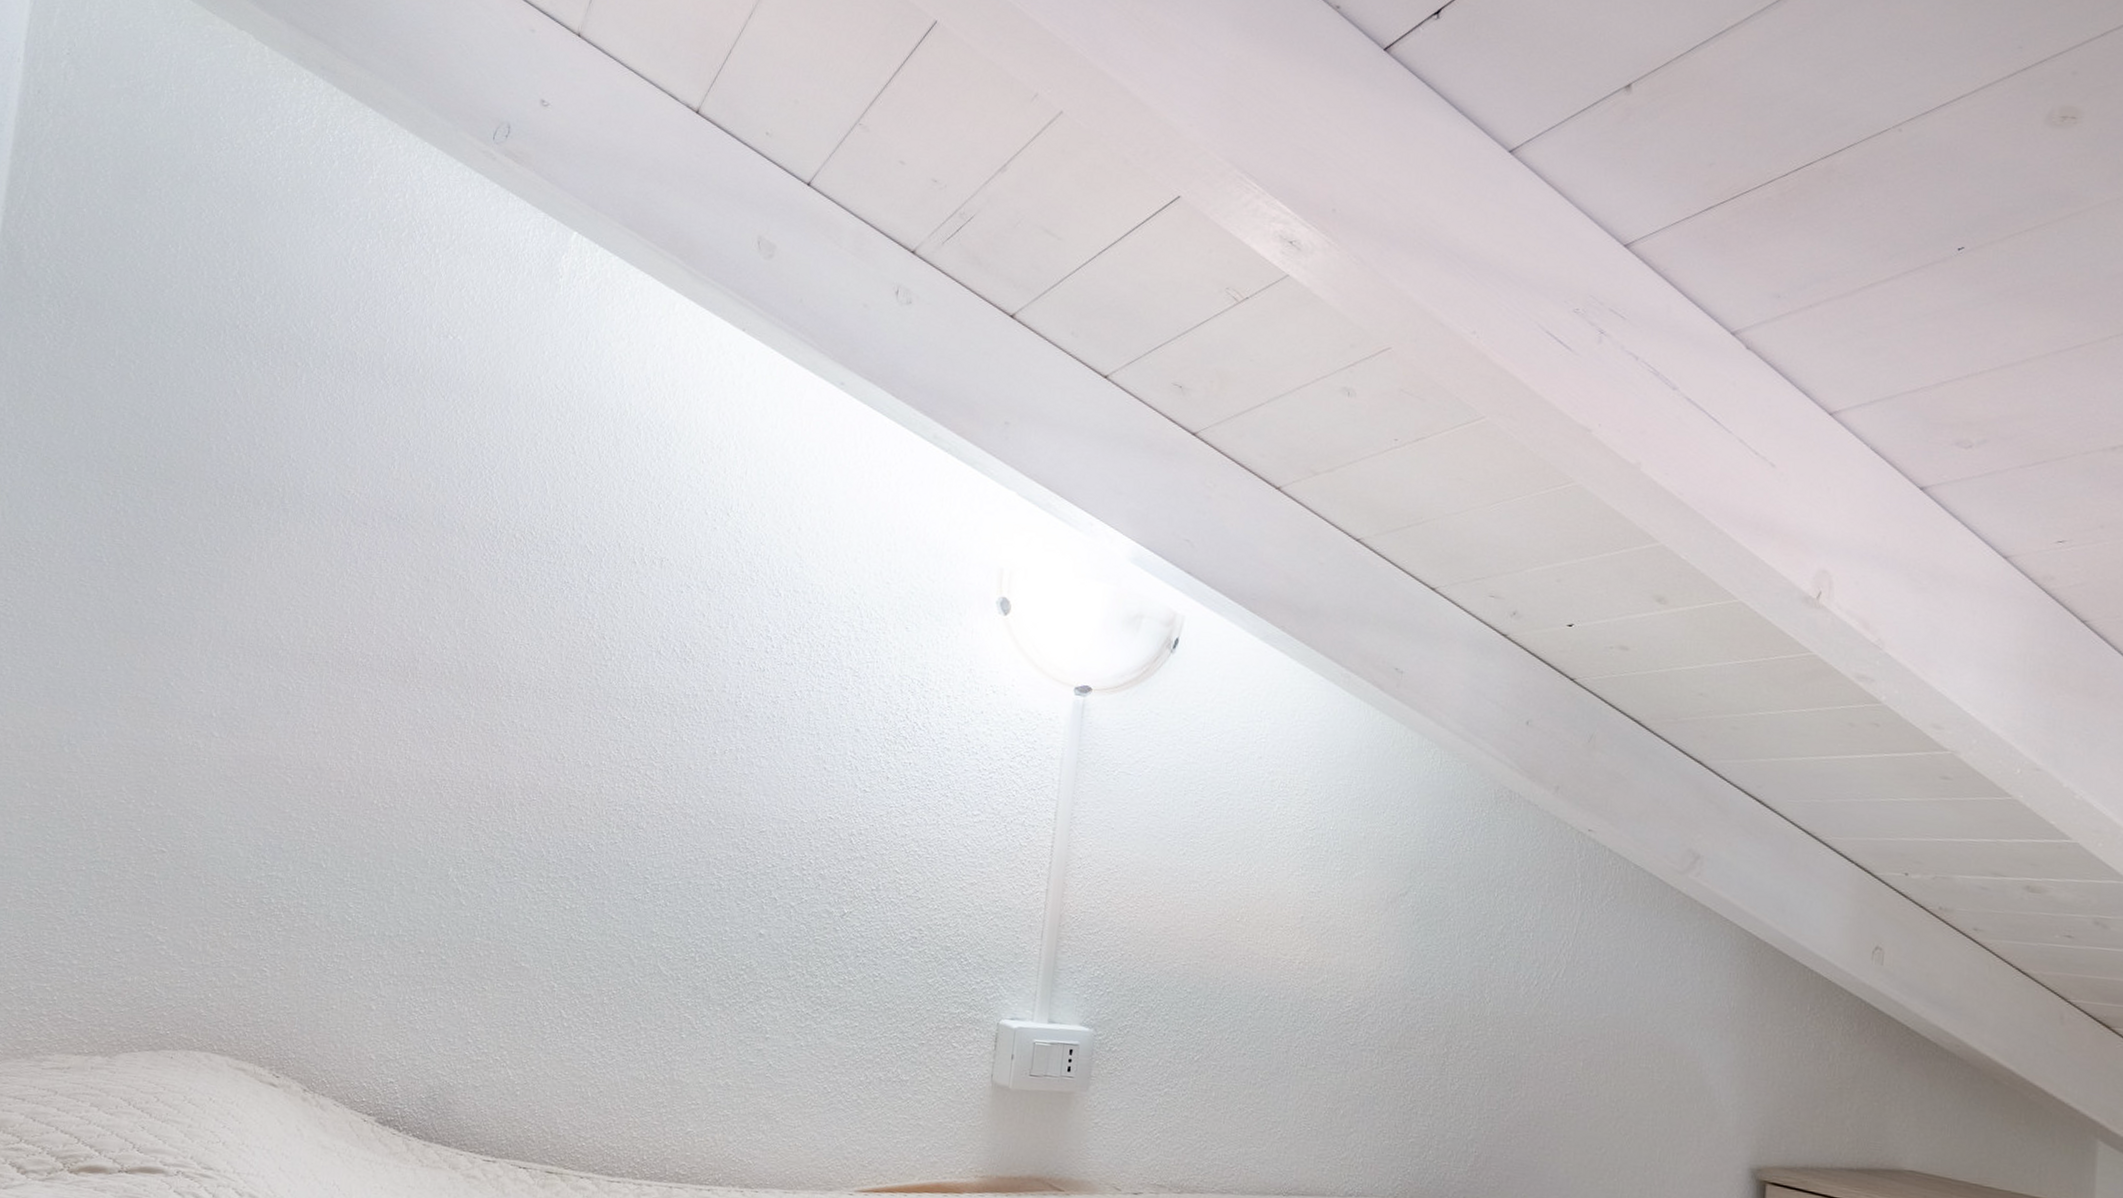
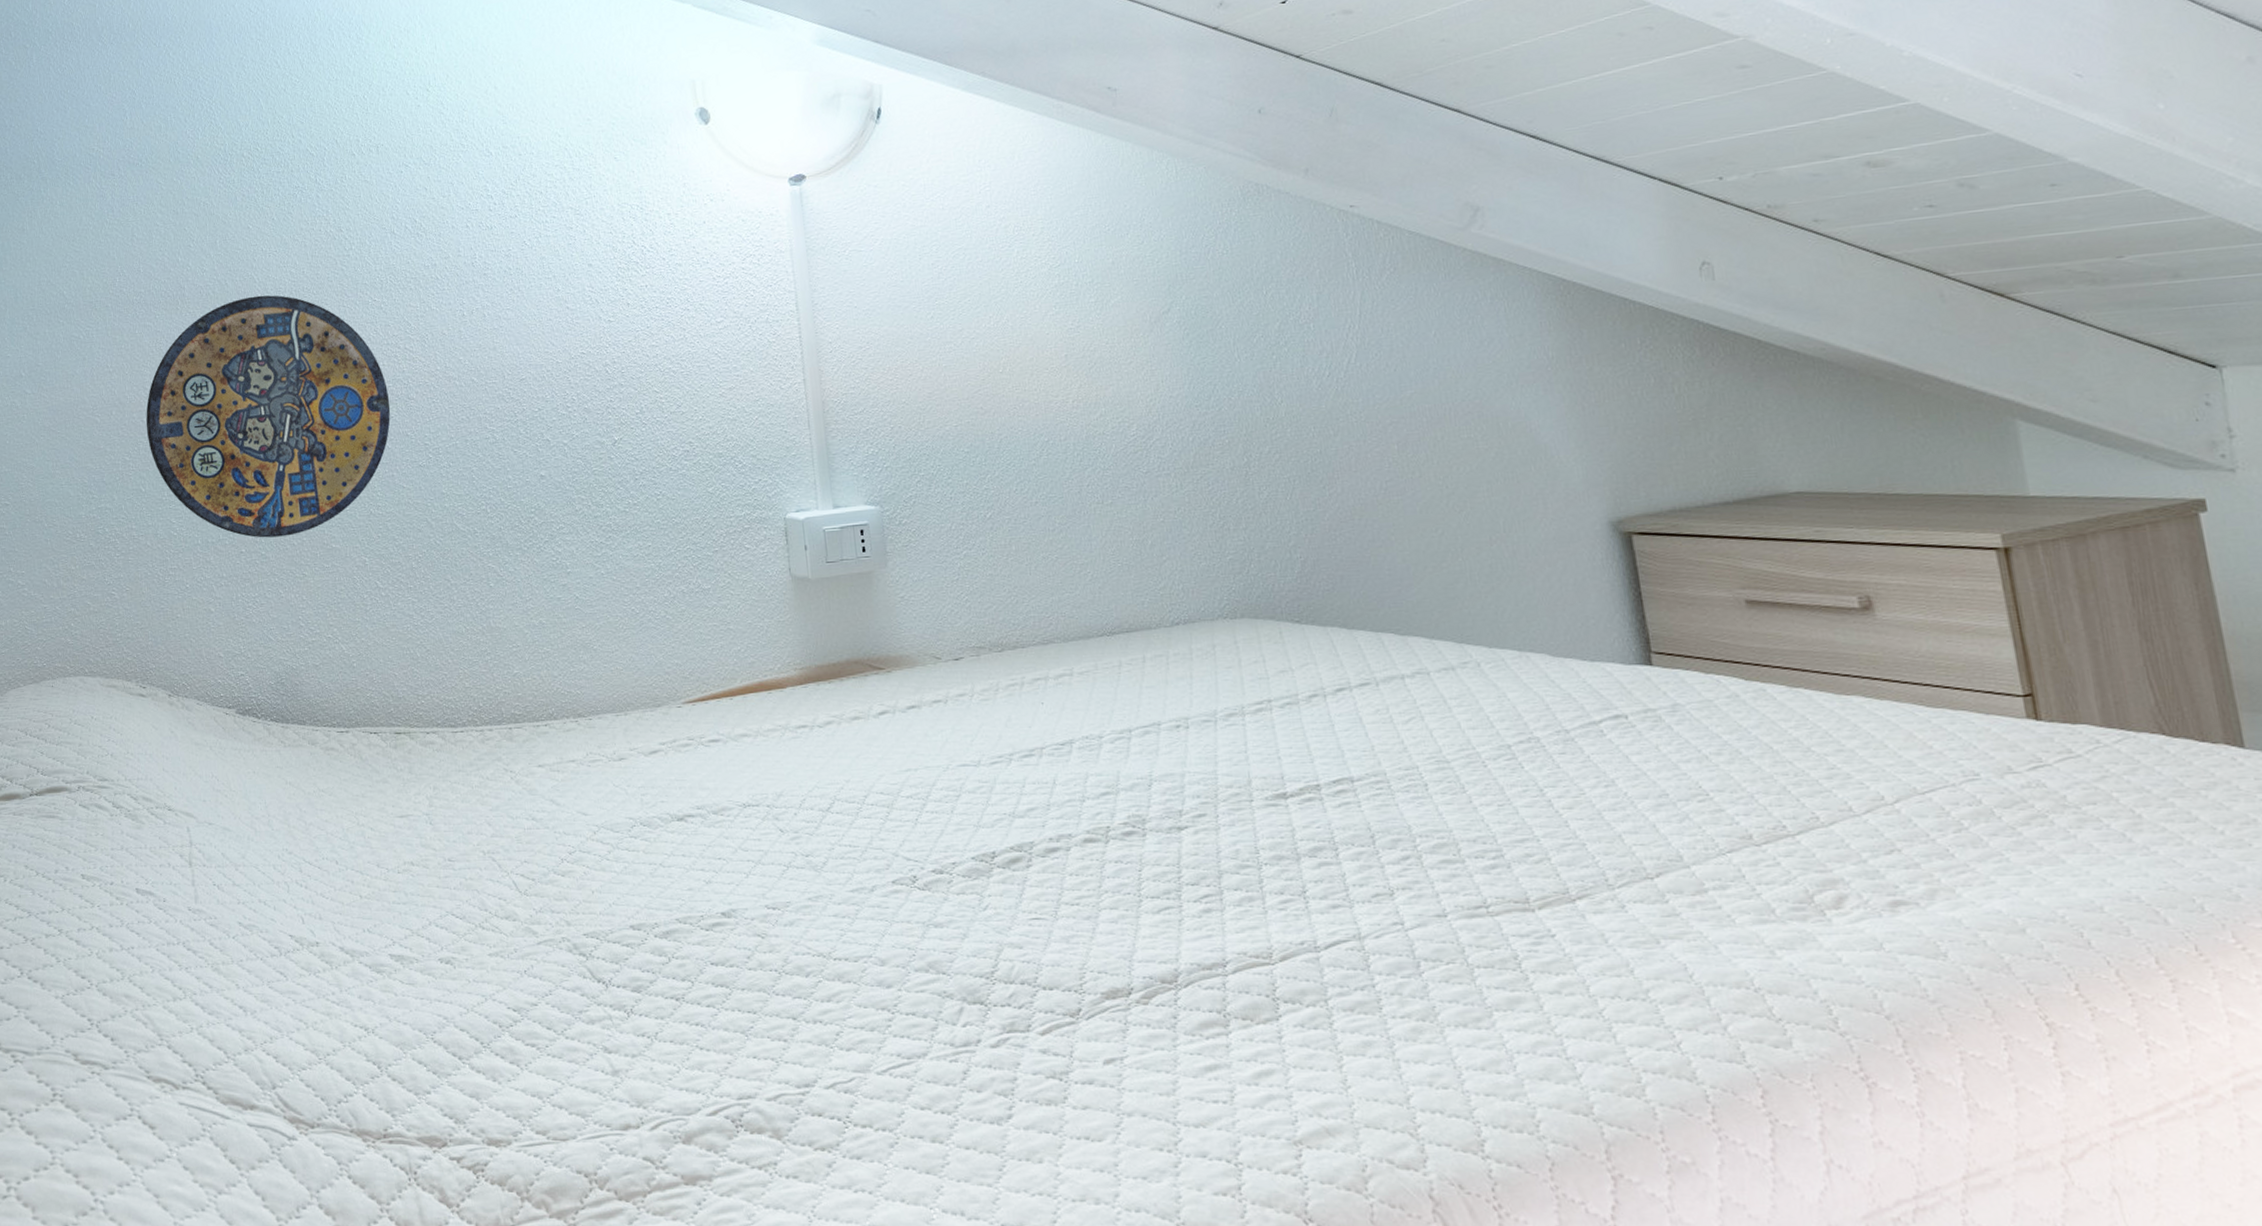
manhole cover: none [341,685,618,945] -> present [146,295,391,538]

